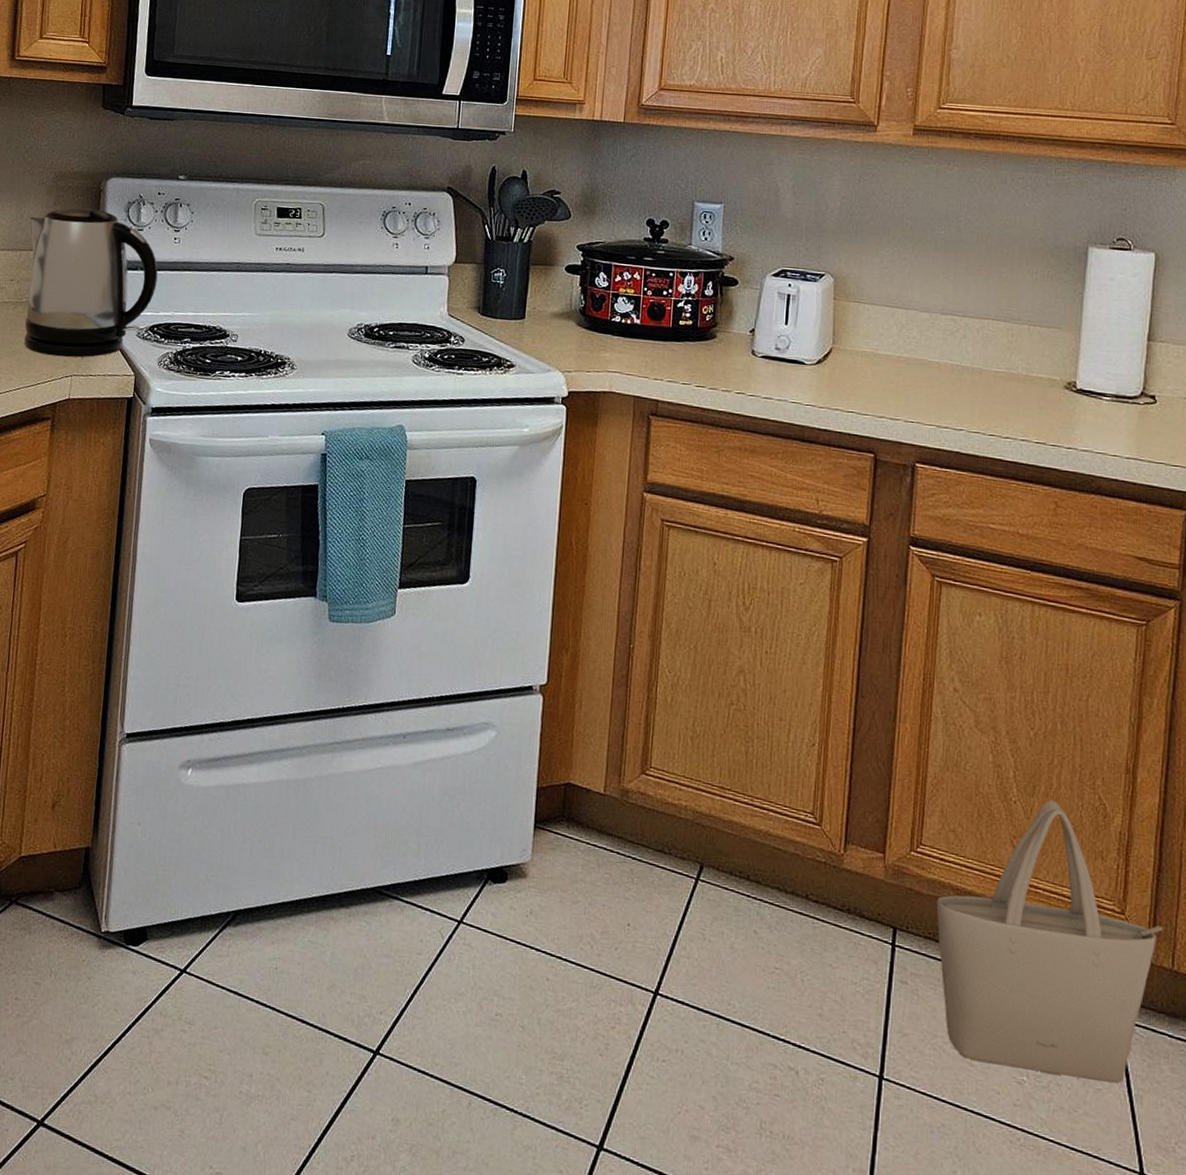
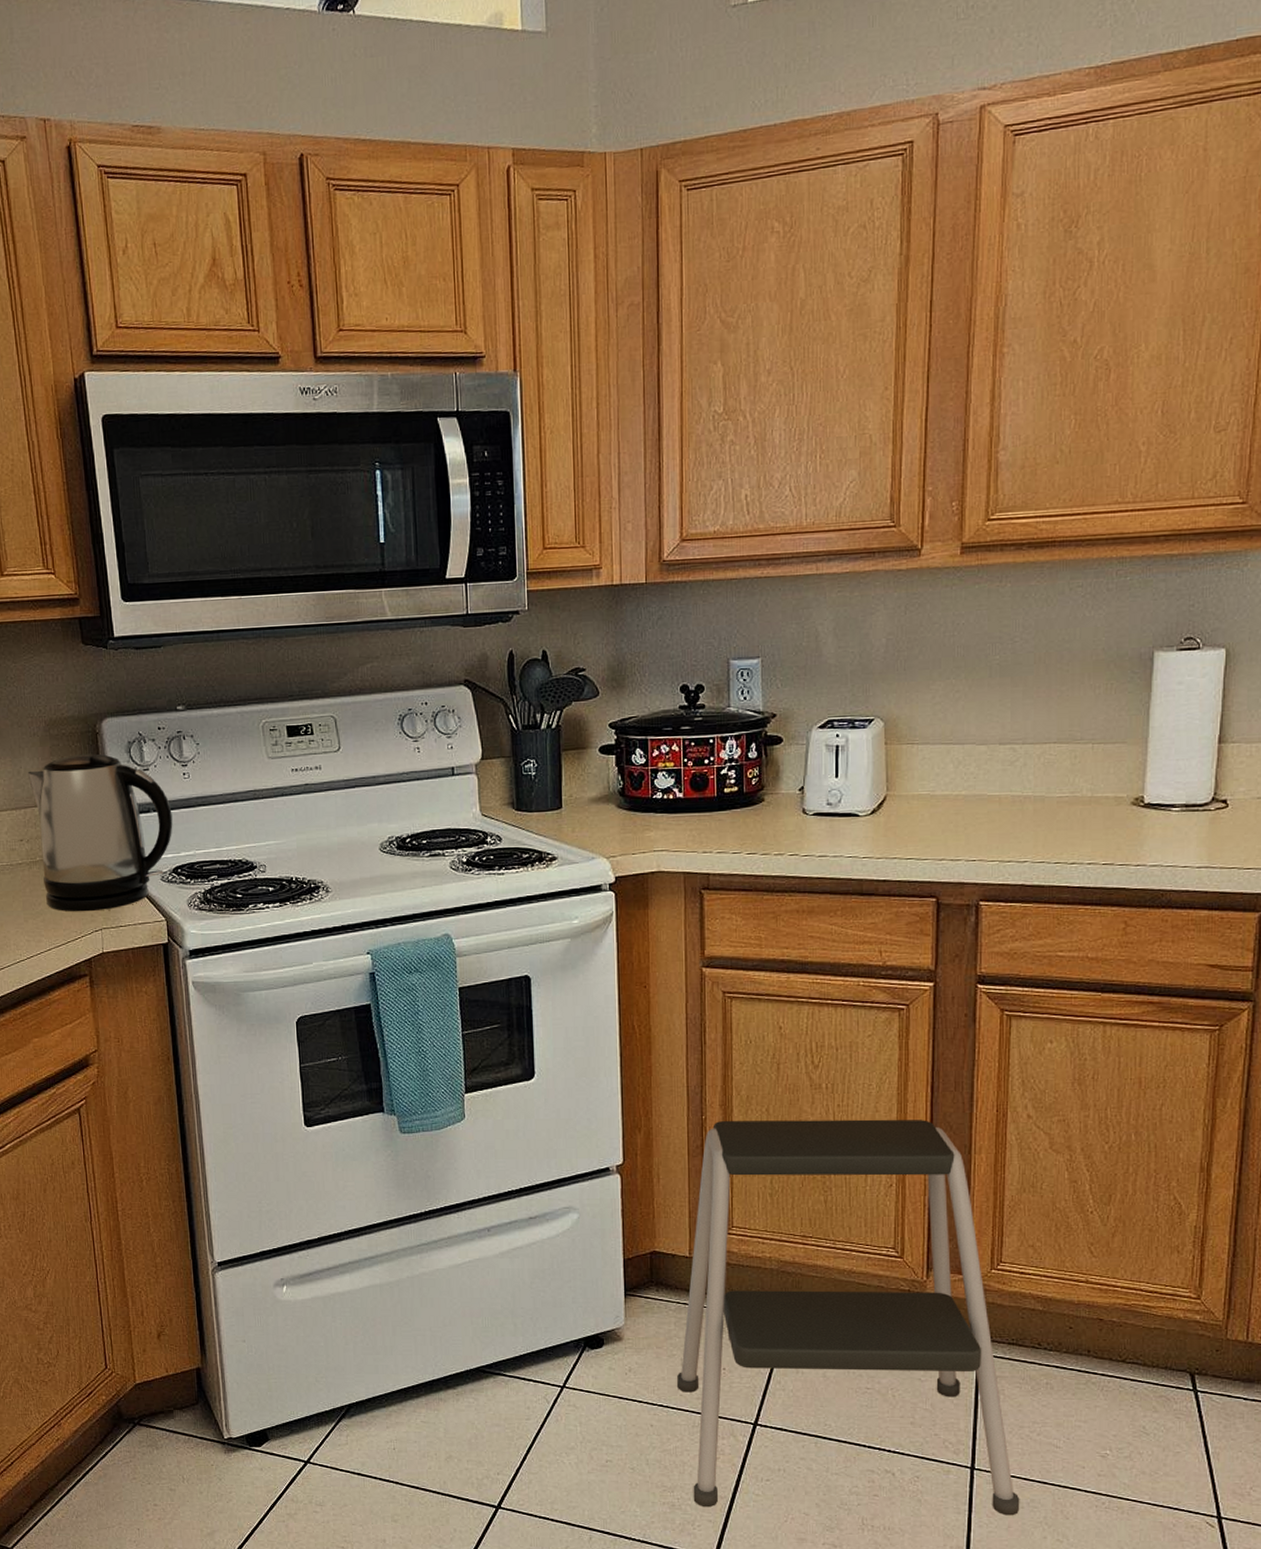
step stool: none [578,652,930,1141] -> present [677,1119,1020,1516]
shopping bag: present [936,800,1163,1083] -> none [1018,1206,1238,1445]

